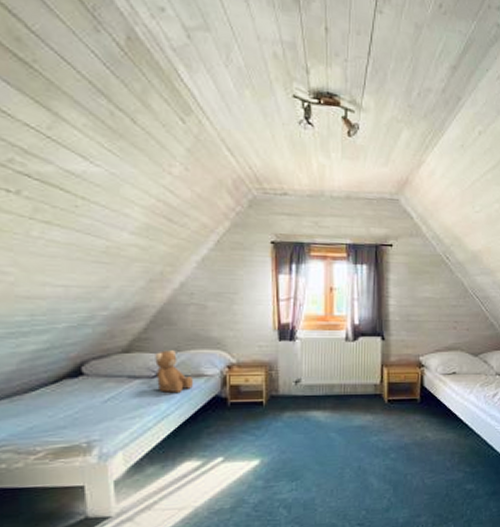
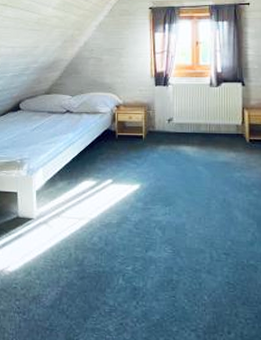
teddy bear: present [155,350,194,393] -> none [66,93,92,125]

